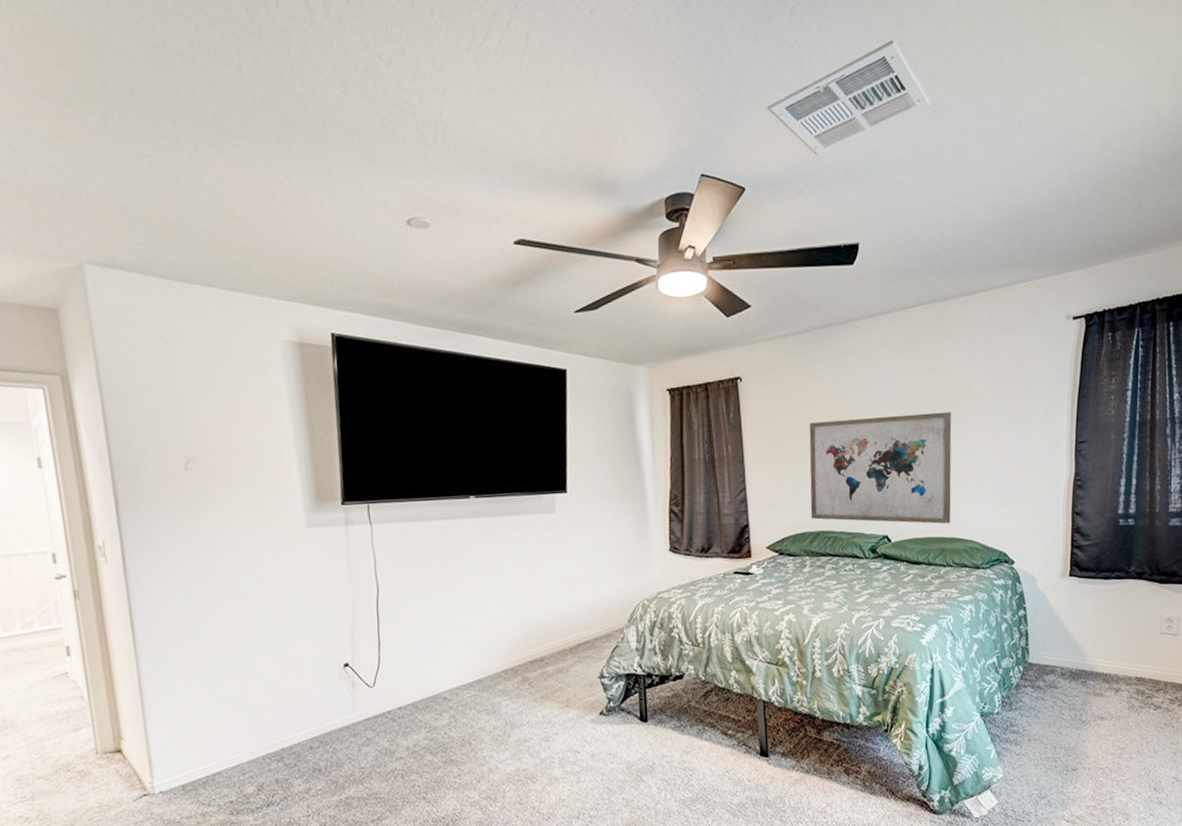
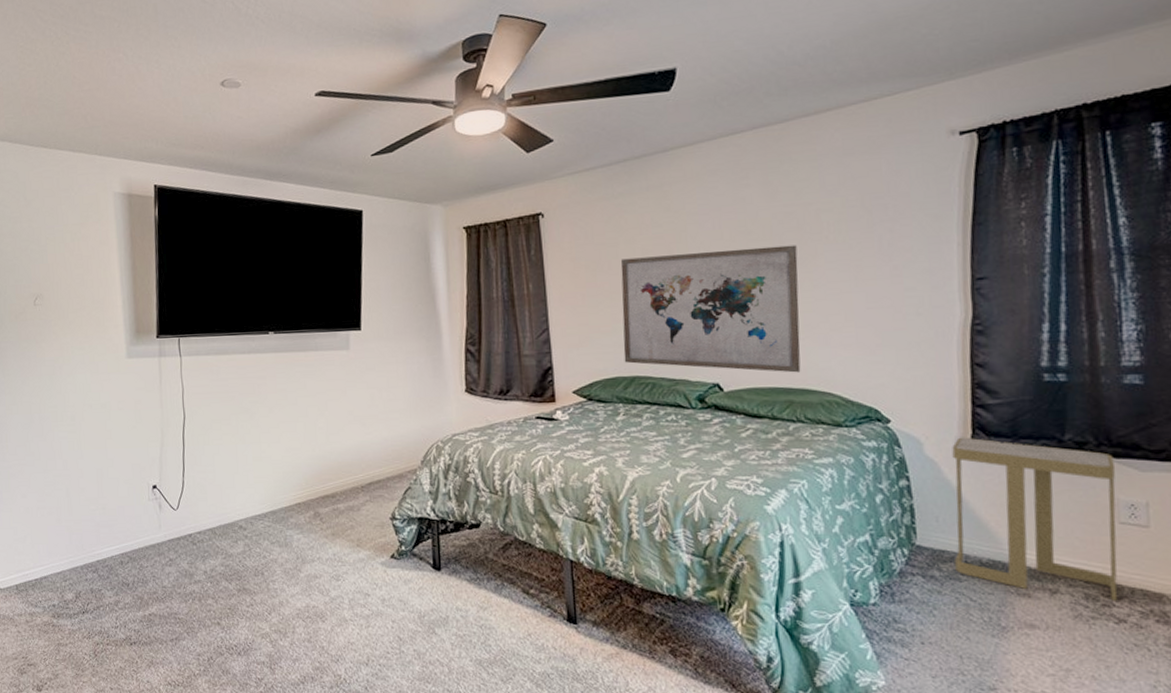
side table: none [1054,573,1160,693] -> present [952,437,1118,601]

